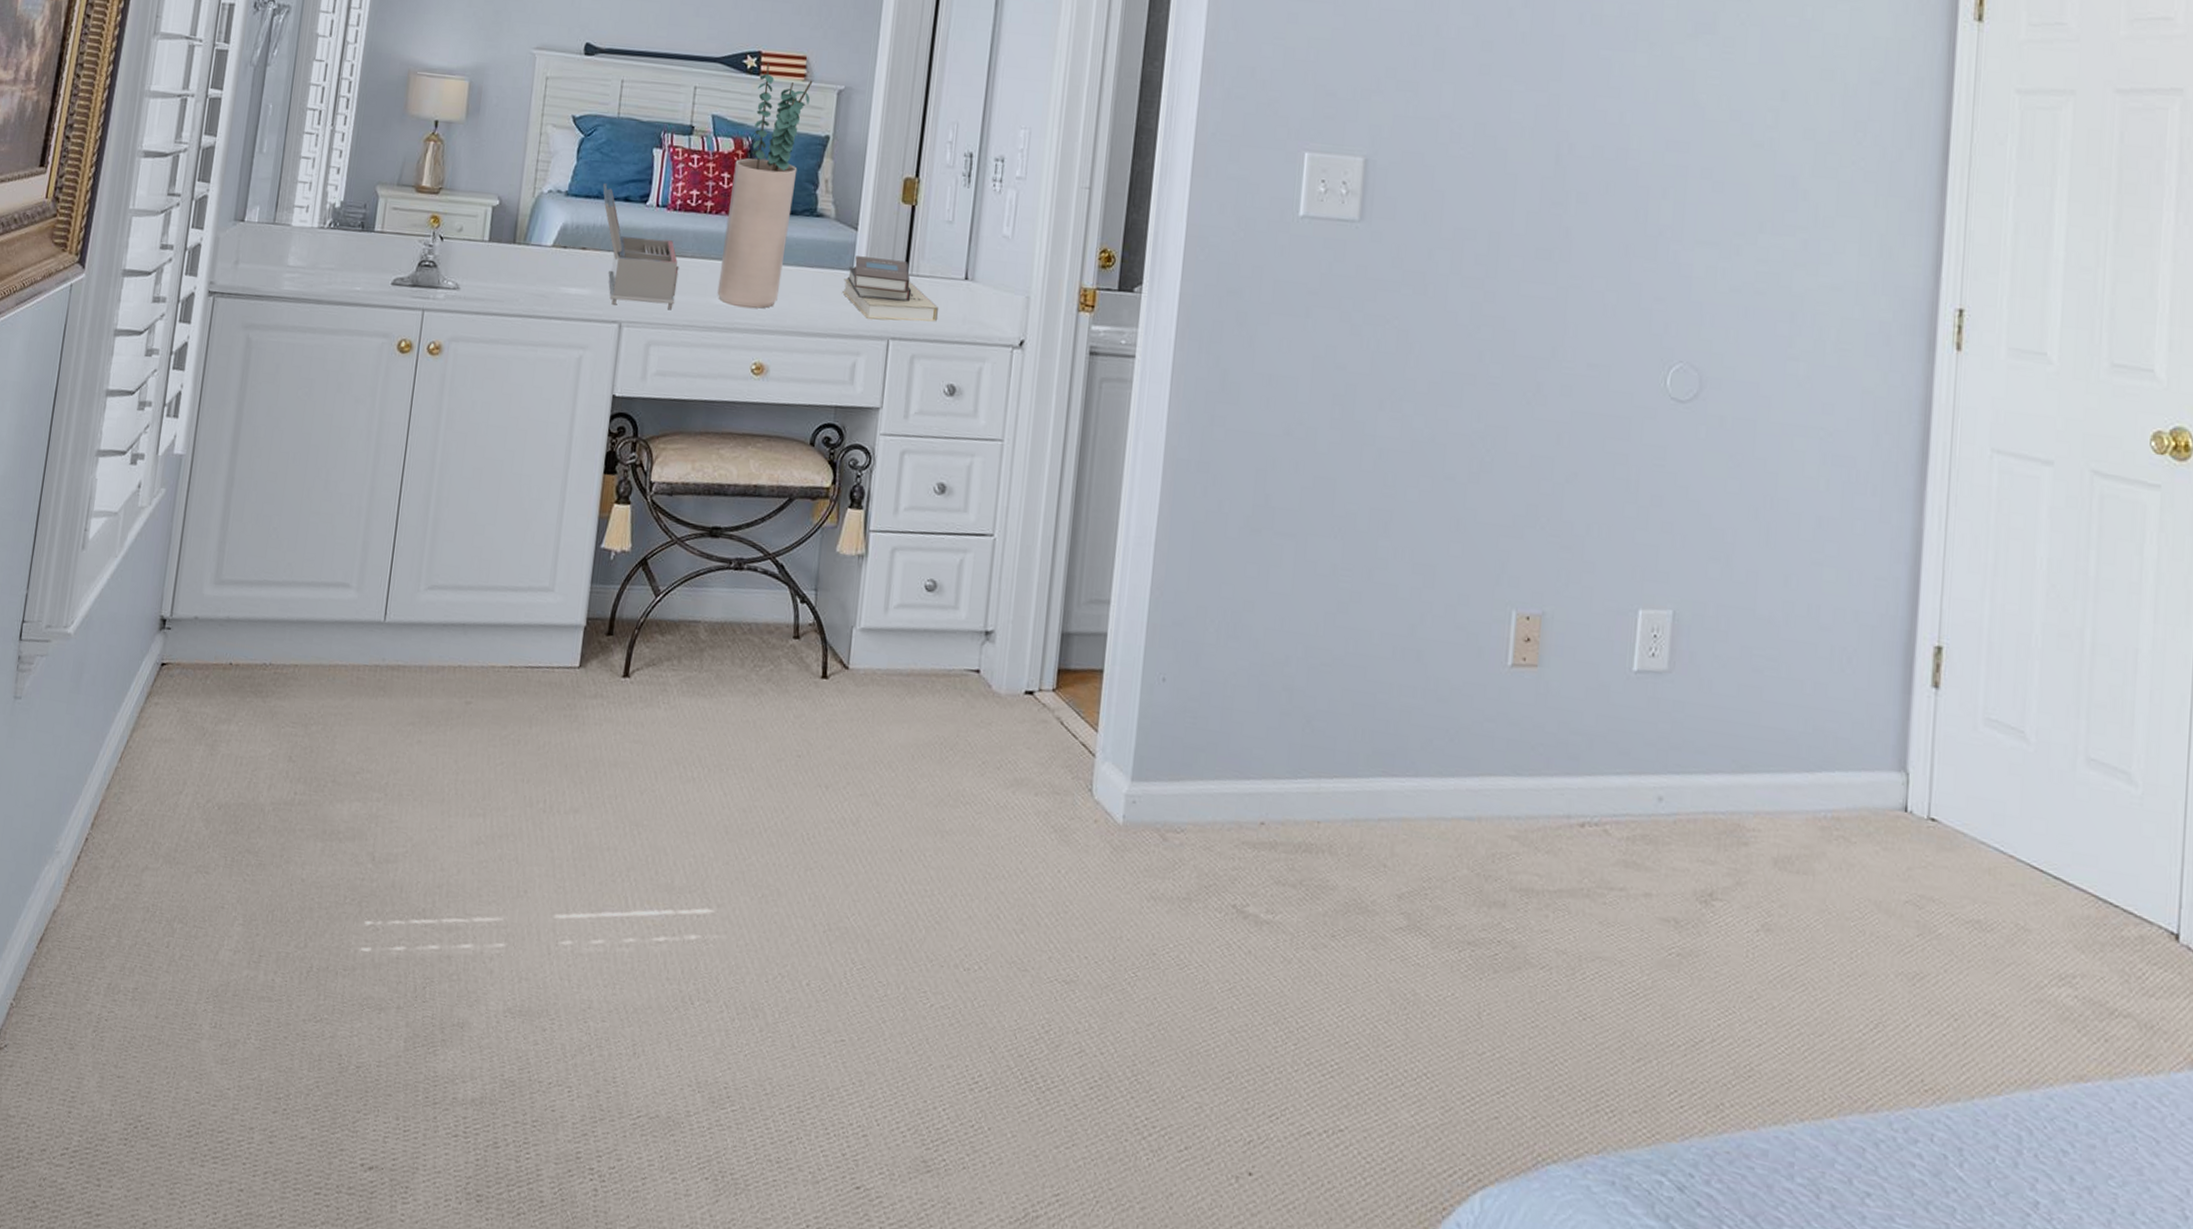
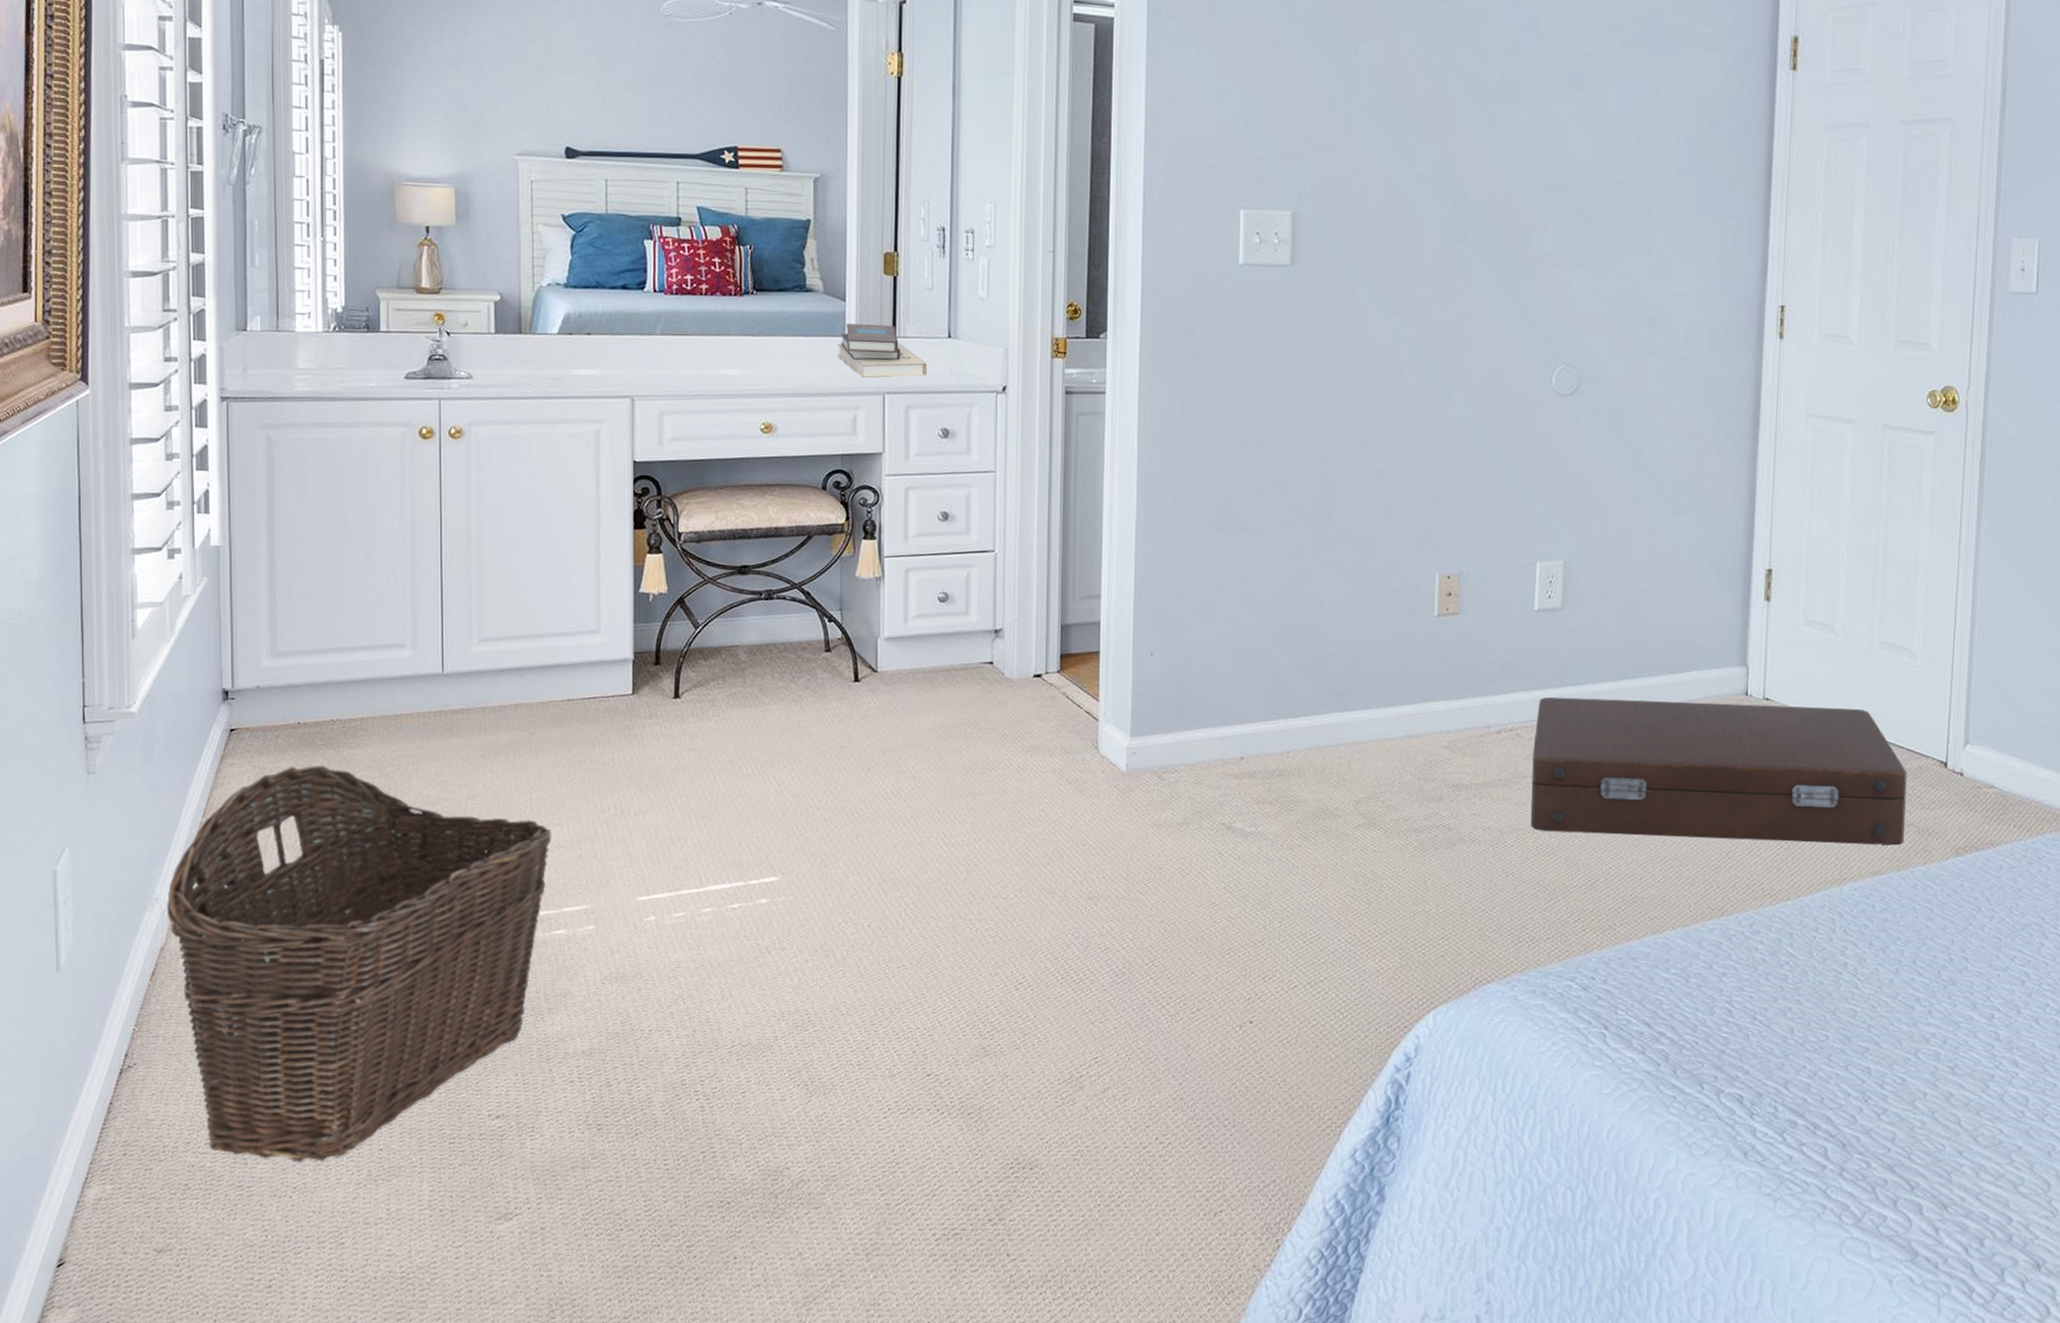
wicker basket: none [64,713,474,1195] -> present [167,764,552,1161]
jewelry box: present [603,183,679,310] -> none [600,274,682,383]
vase: present [717,62,813,309] -> none [721,156,789,376]
briefcase: none [1617,785,2123,1043] -> present [1530,697,1907,846]

